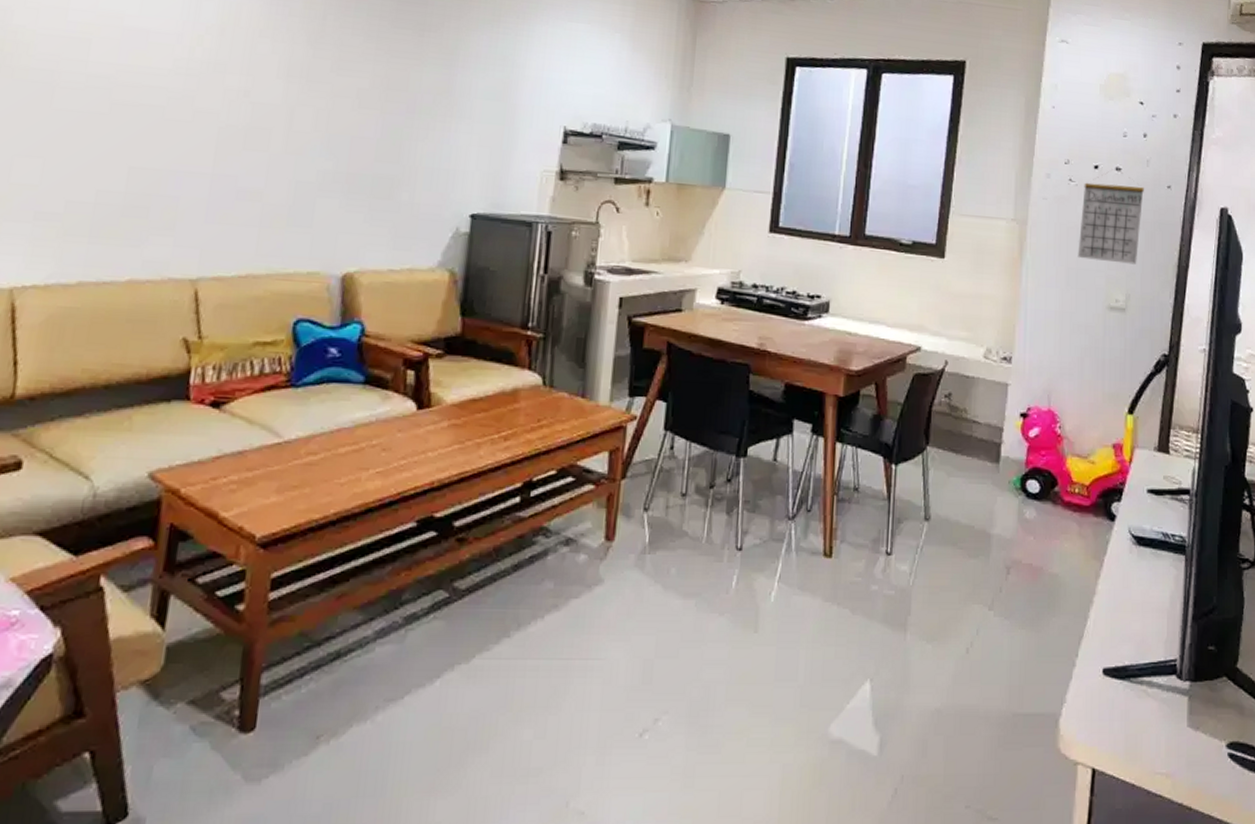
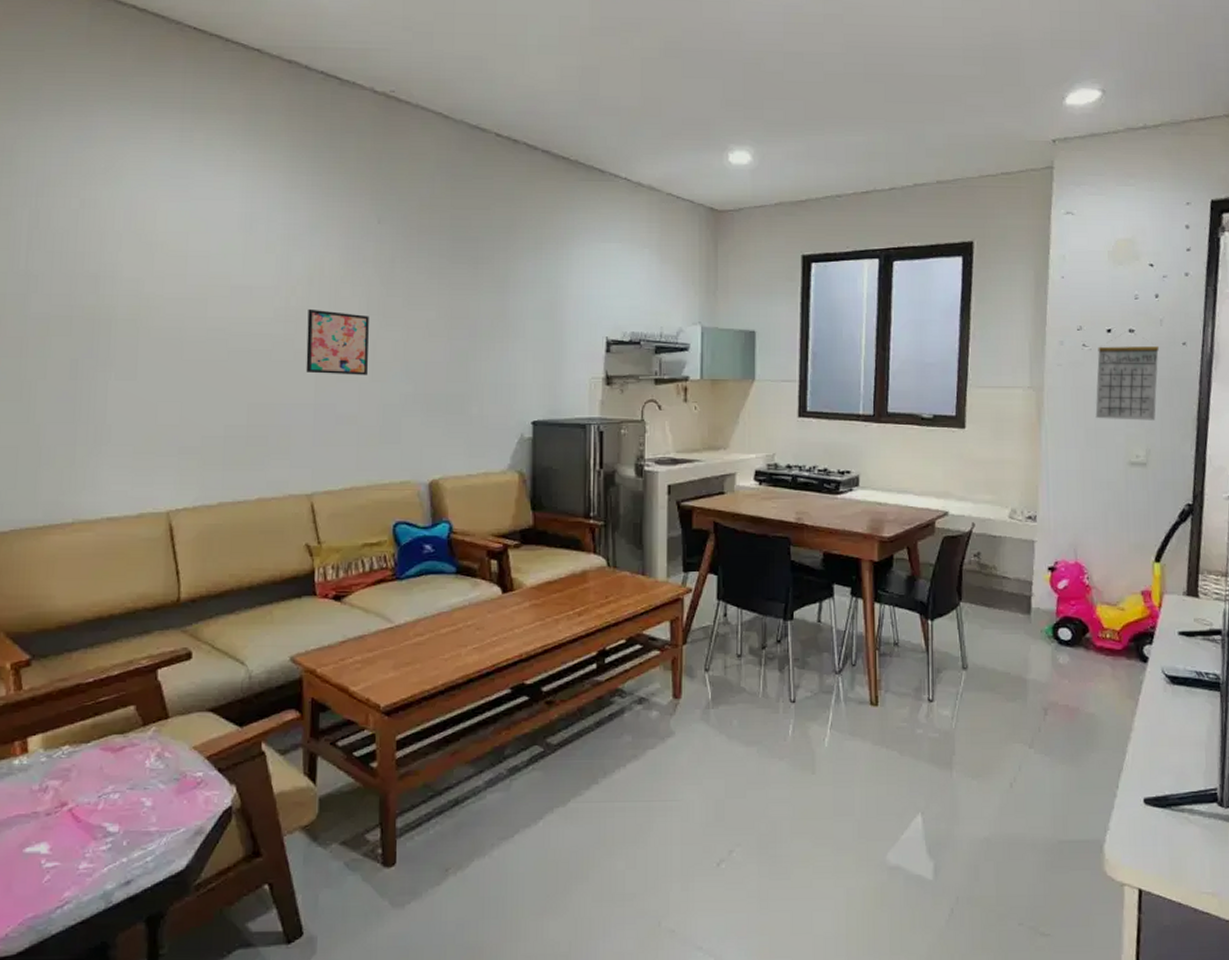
wall art: none [205,62,289,146] -> present [306,308,369,375]

